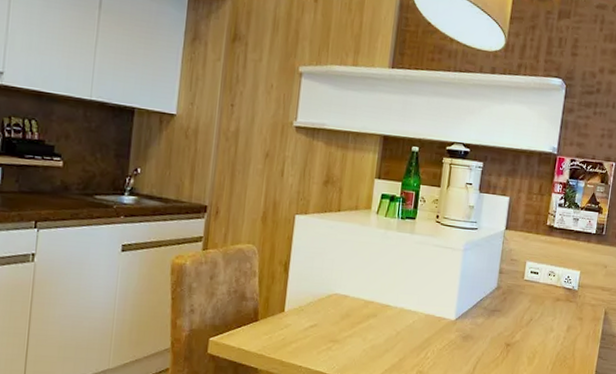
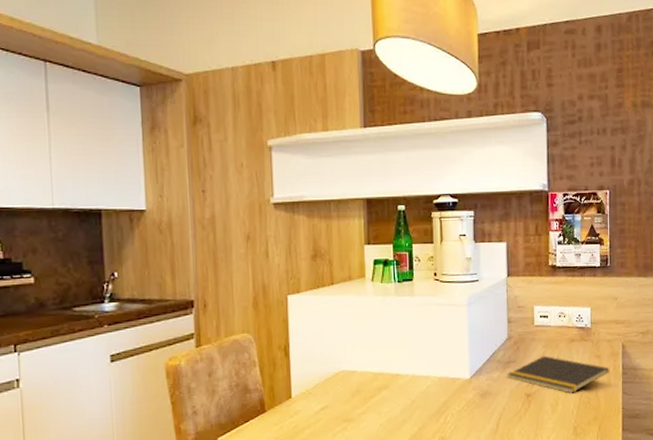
notepad: none [490,309,589,350] -> present [506,355,610,394]

